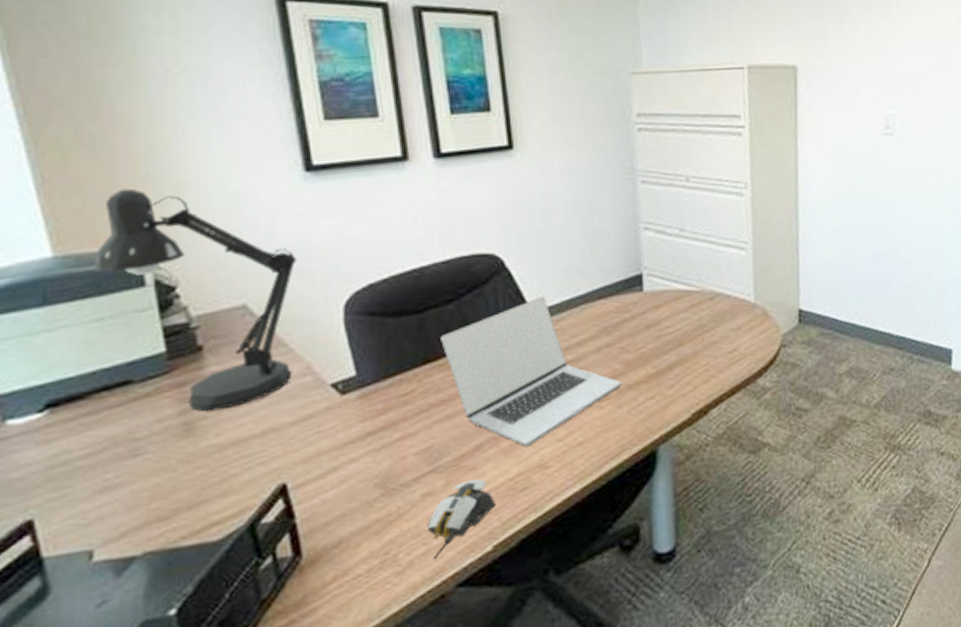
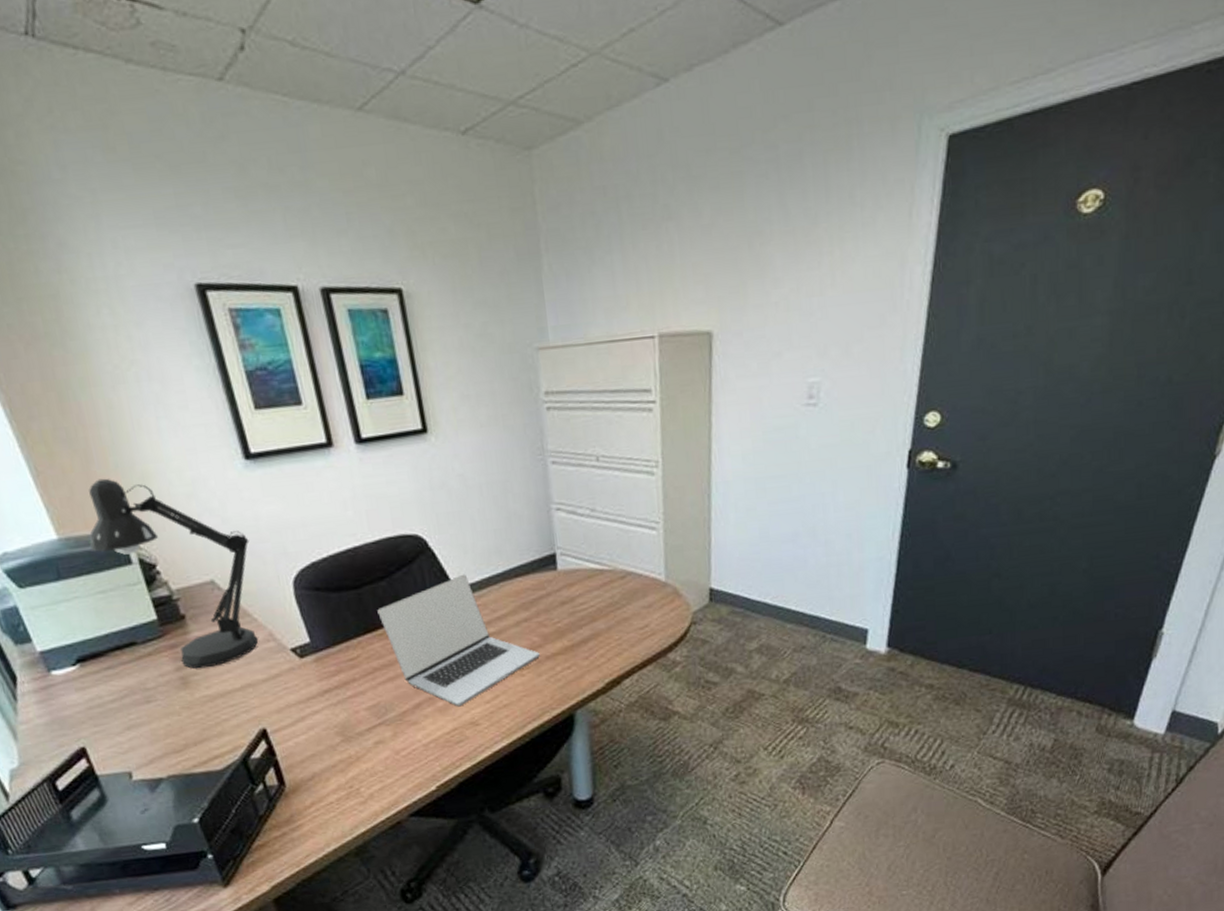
computer mouse: present [427,479,497,560] -> none [381,732,437,795]

